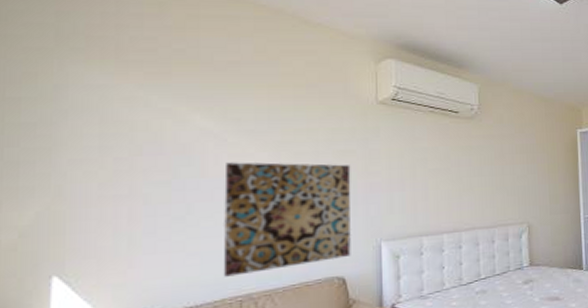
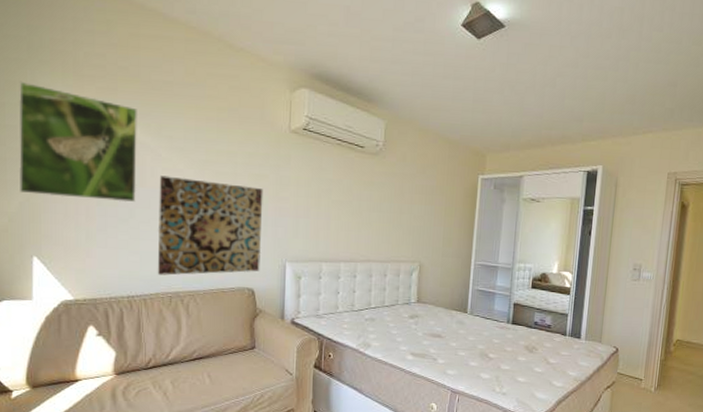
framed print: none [36,72,198,201] -> present [18,81,139,203]

